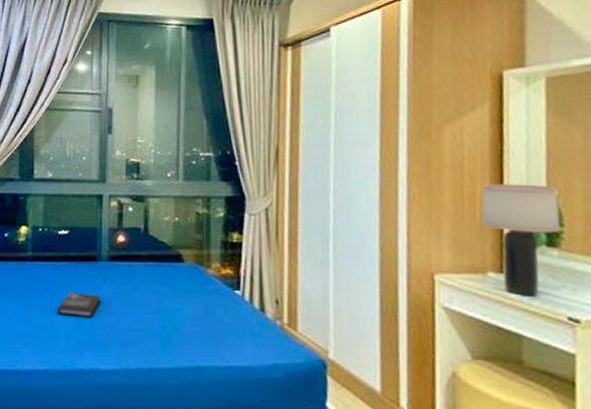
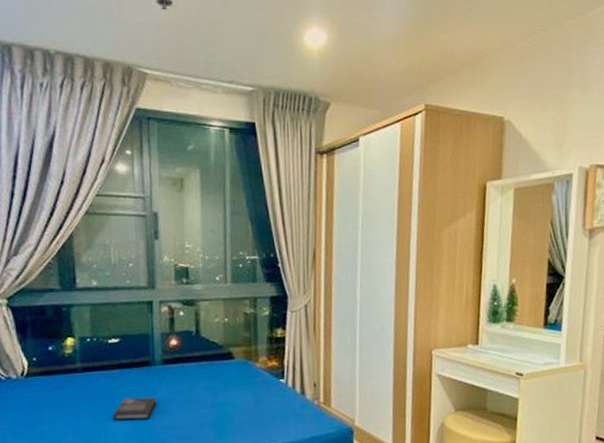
table lamp: present [480,184,562,297] -> none [465,274,517,361]

